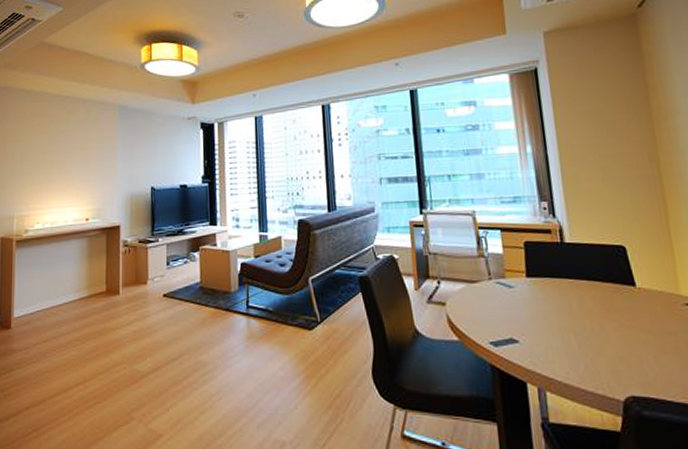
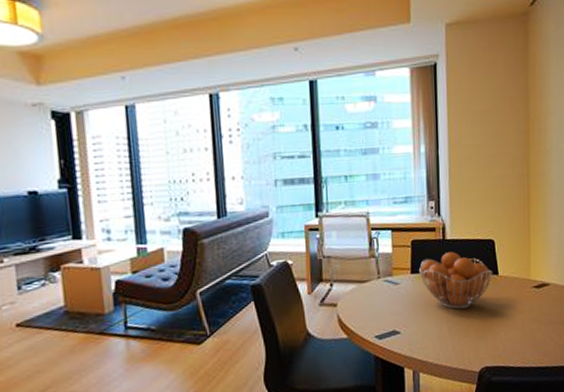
fruit basket: none [535,256,629,322] -> present [419,251,493,309]

